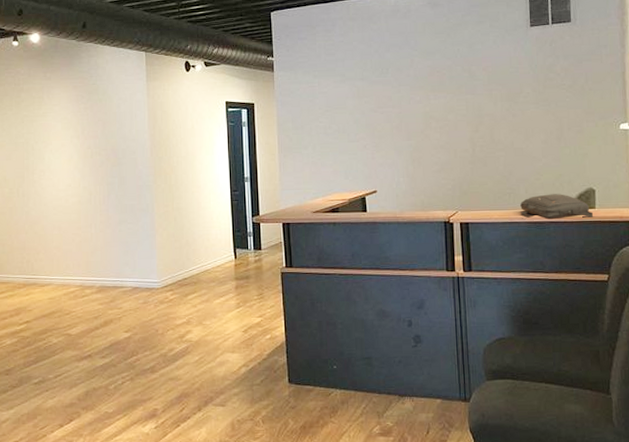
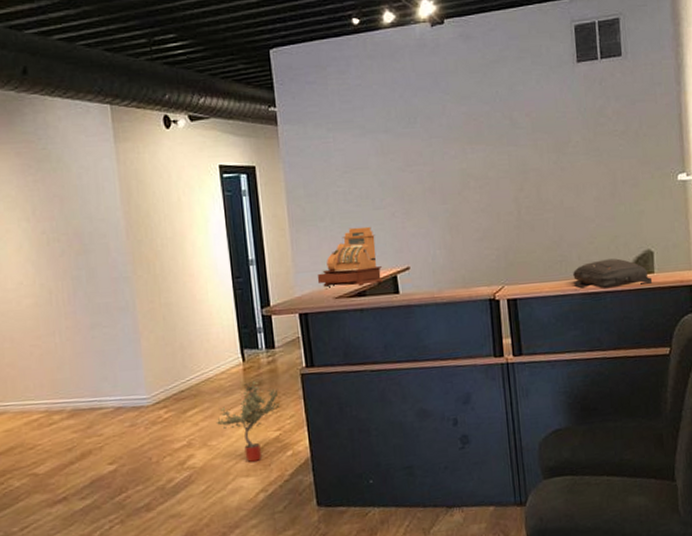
potted tree: none [210,274,263,342] -> present [216,380,280,463]
cash register: none [299,155,353,204] -> present [317,226,383,287]

